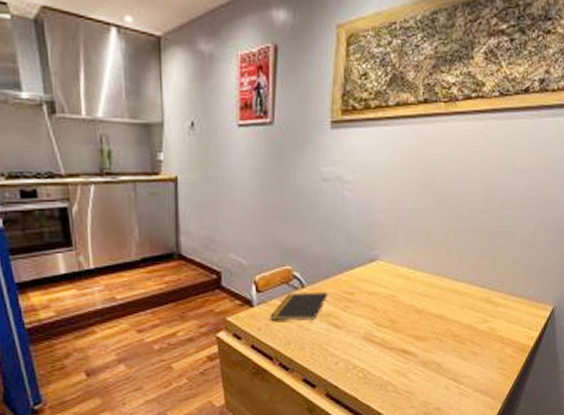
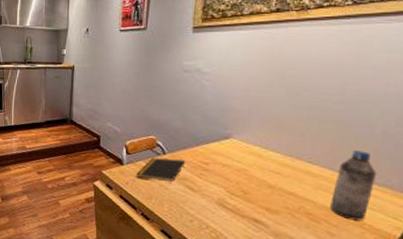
water bottle: none [474,262,516,336] -> present [330,150,377,221]

